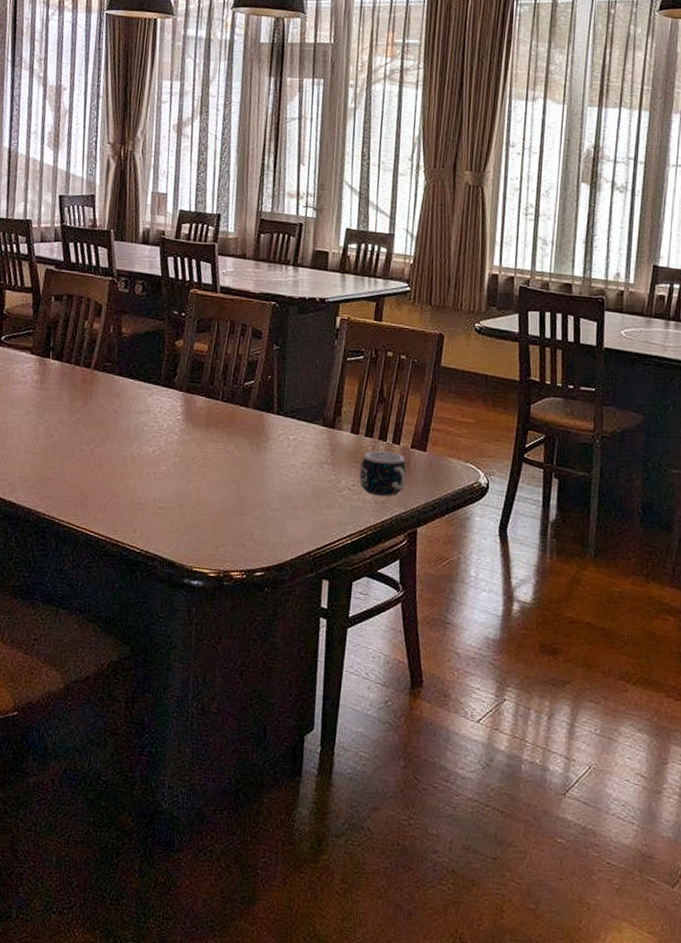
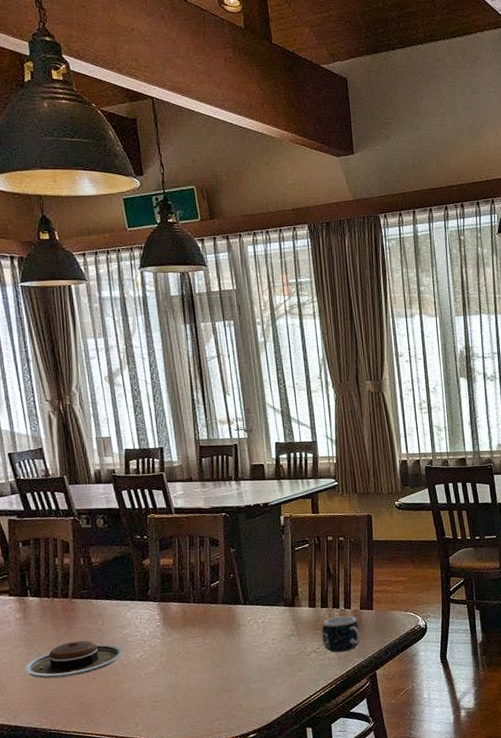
plate: none [31,418,136,459] -> present [24,640,123,679]

